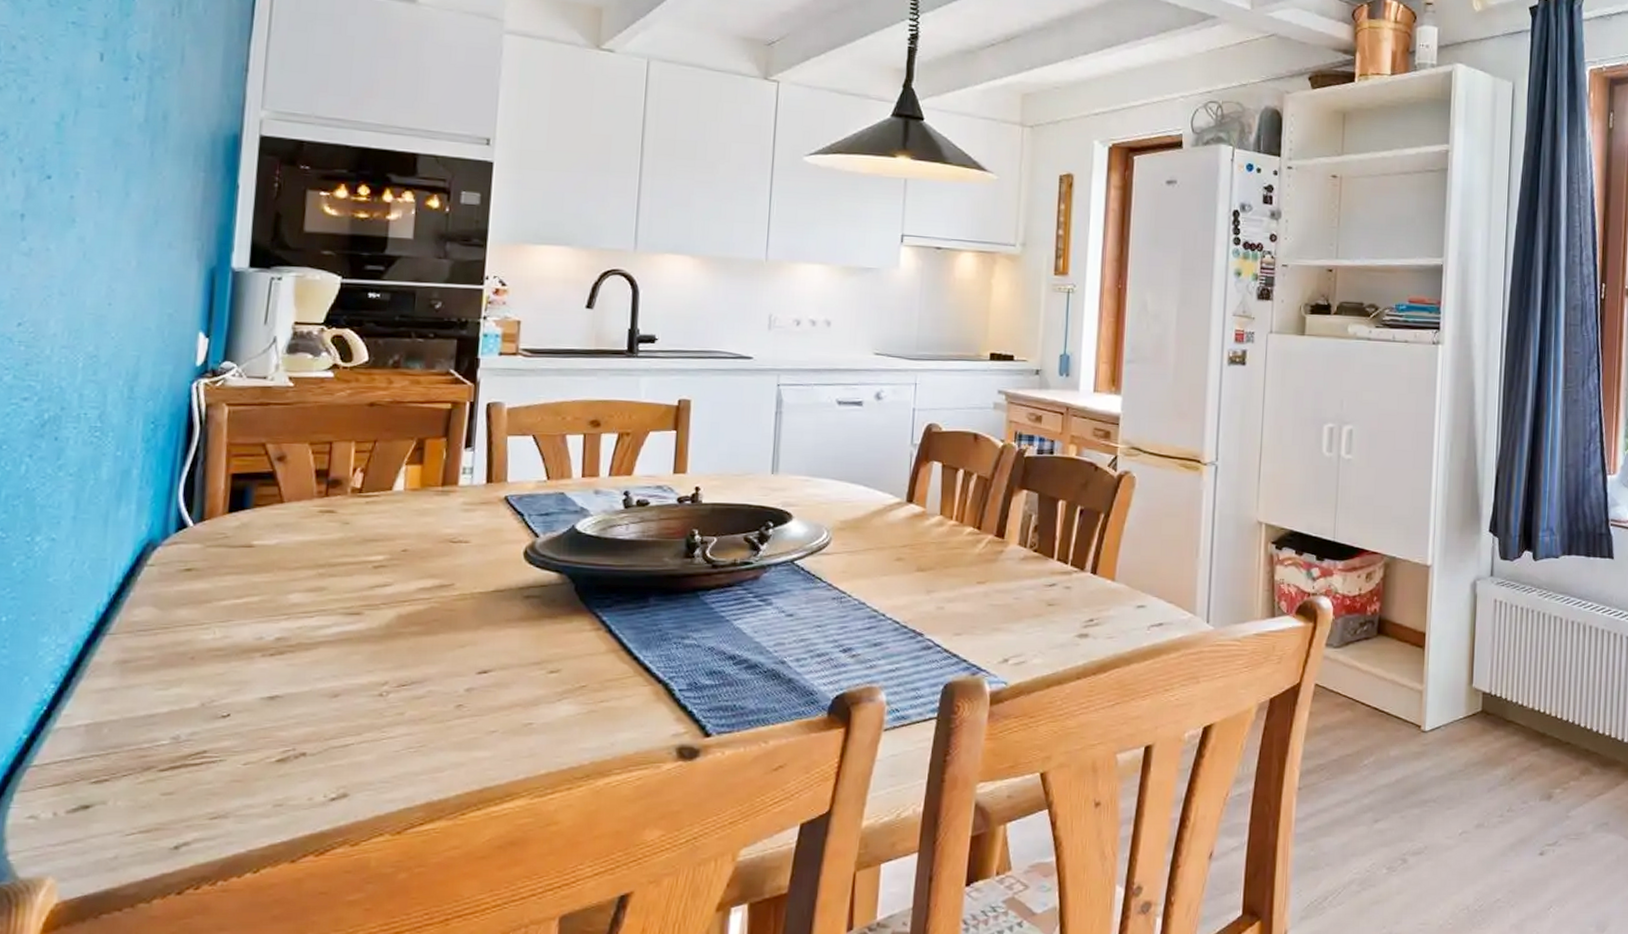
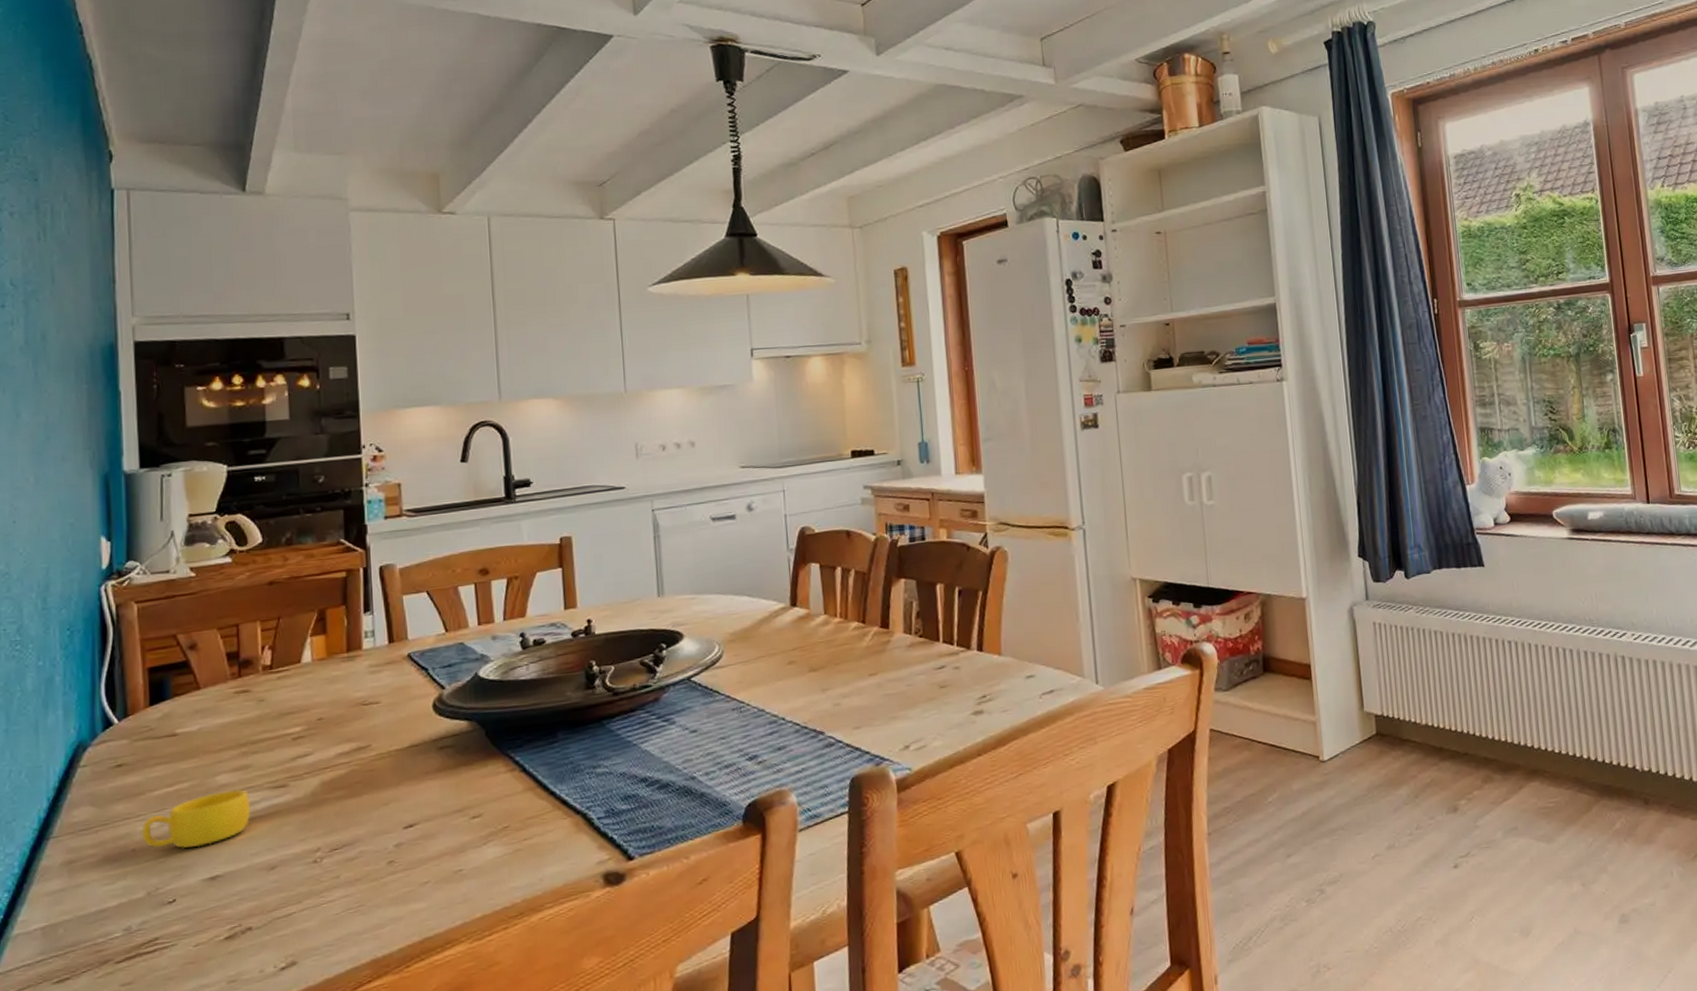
cup: none [203,610,321,664] -> present [141,789,251,849]

